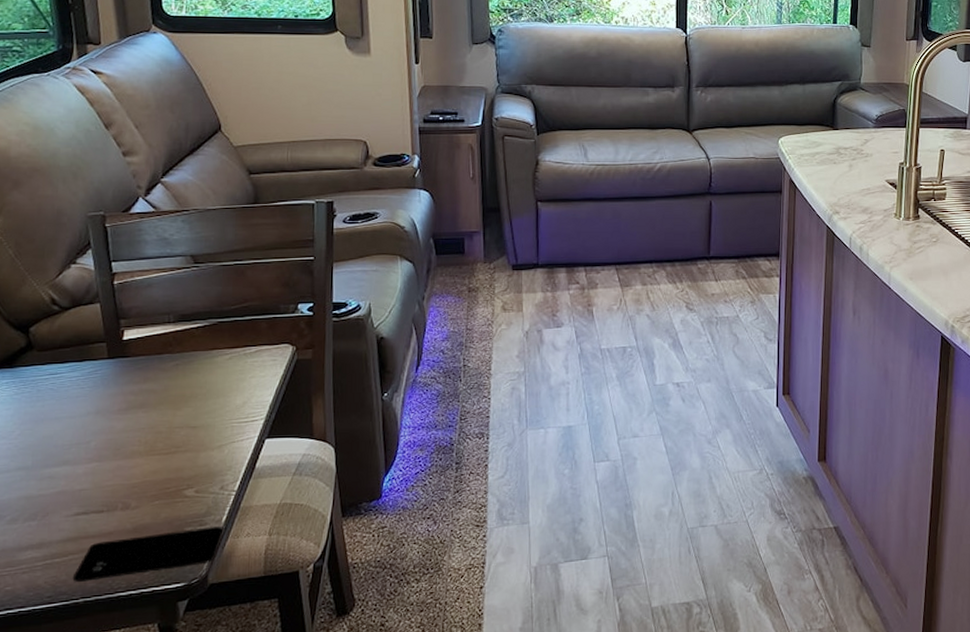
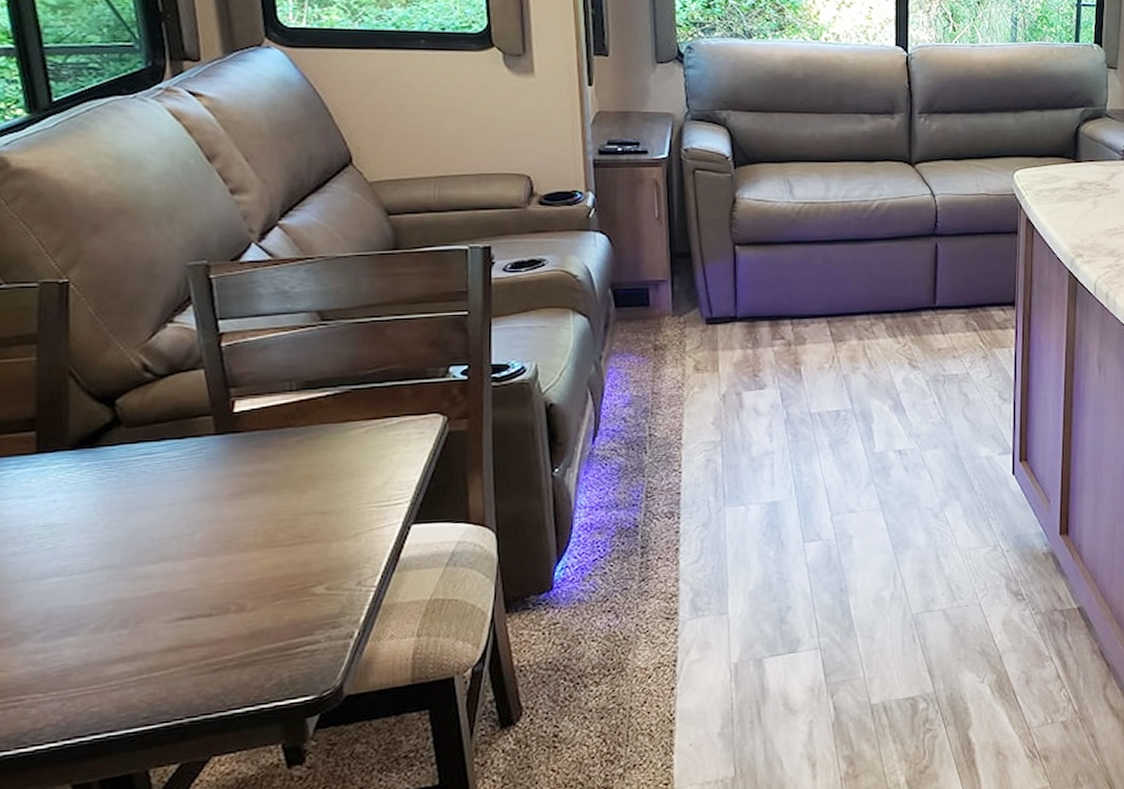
smartphone: present [72,525,224,582] -> none [174,627,362,699]

